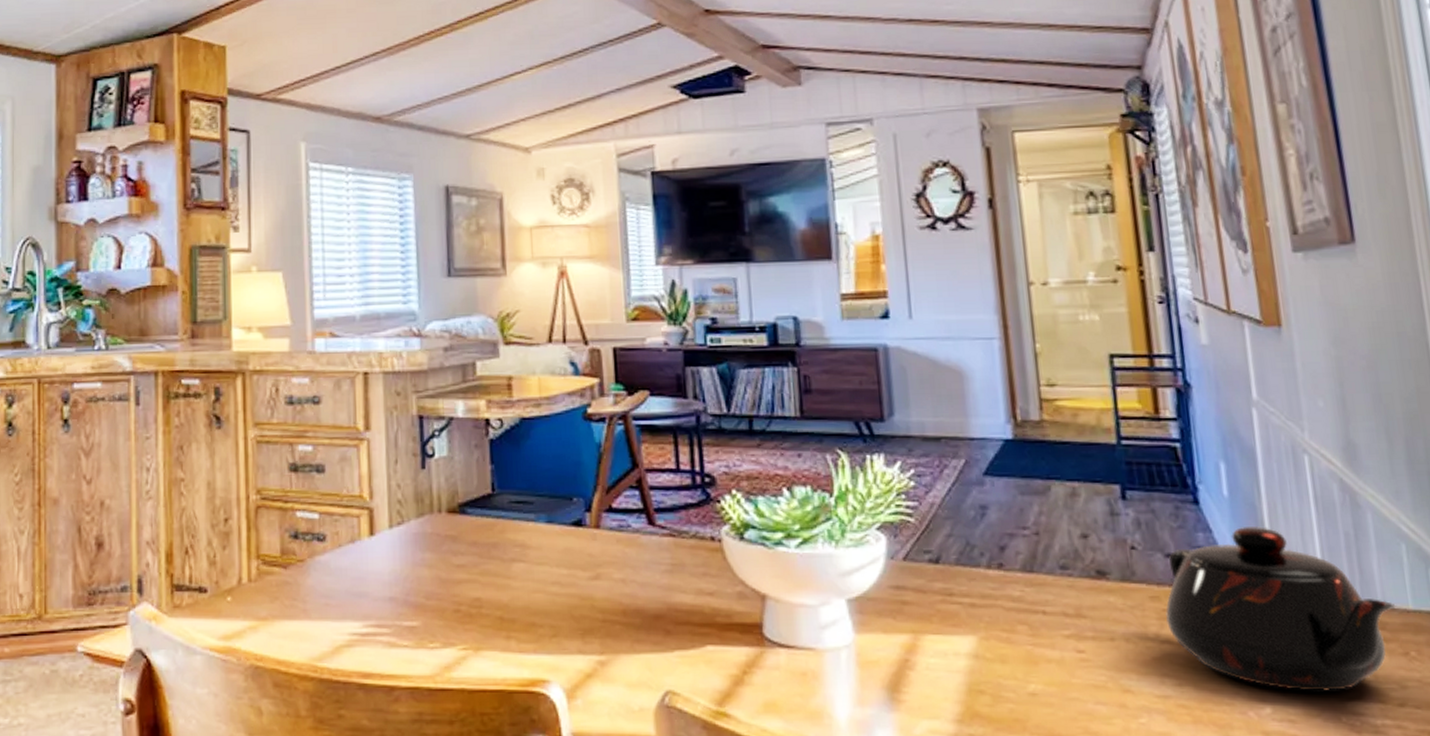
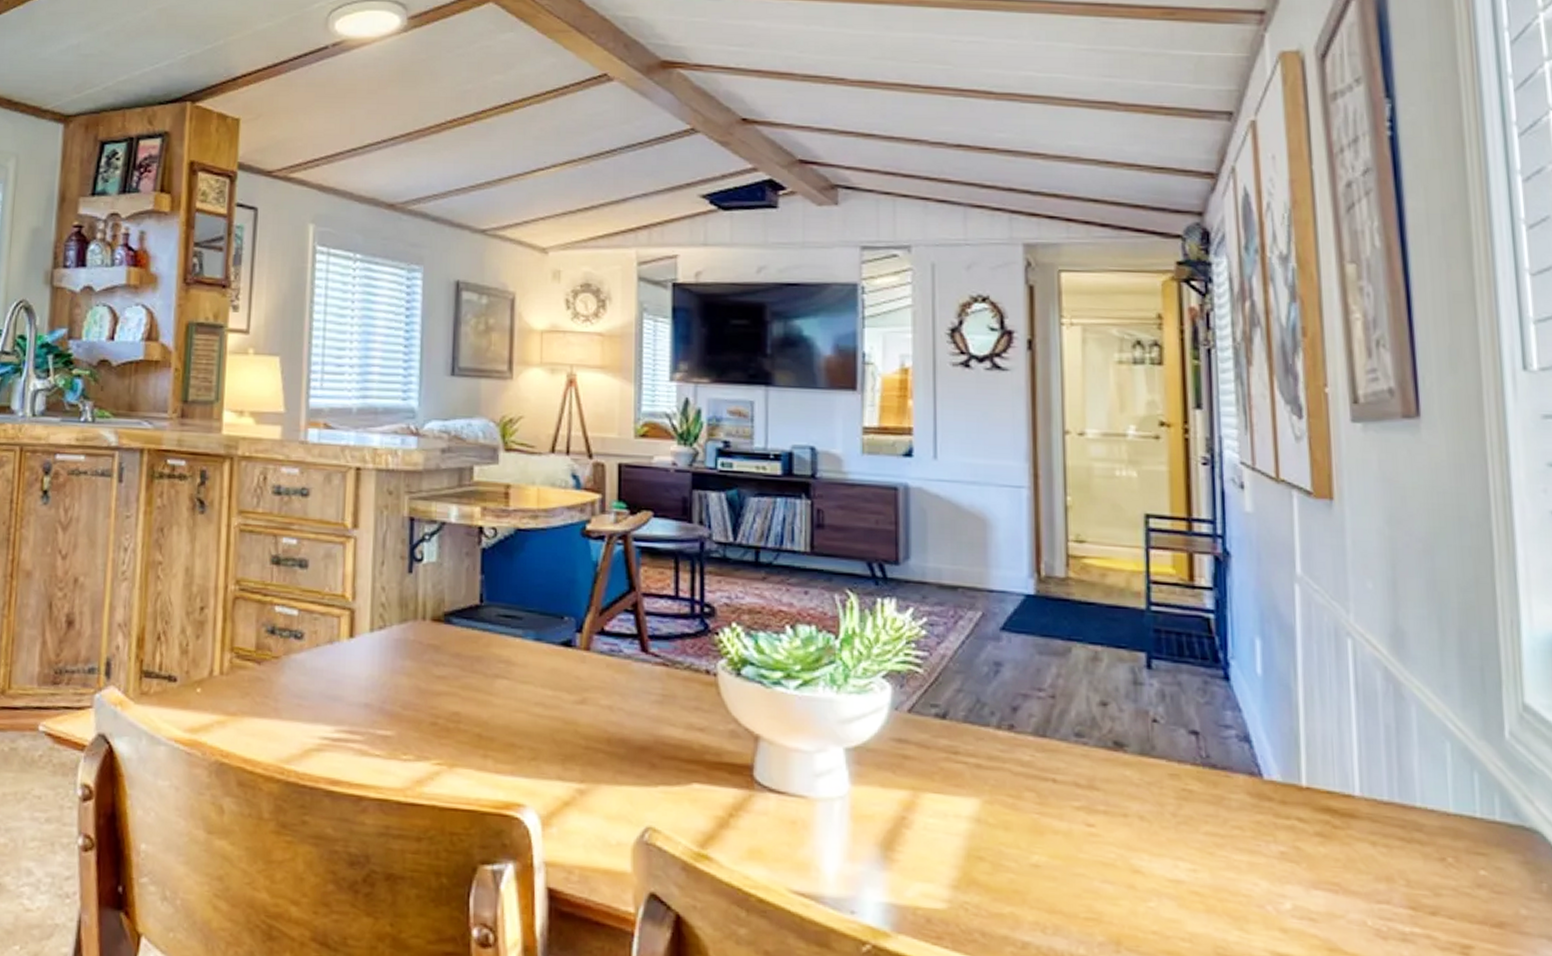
teapot: present [1165,525,1396,692] -> none [1184,708,1435,893]

